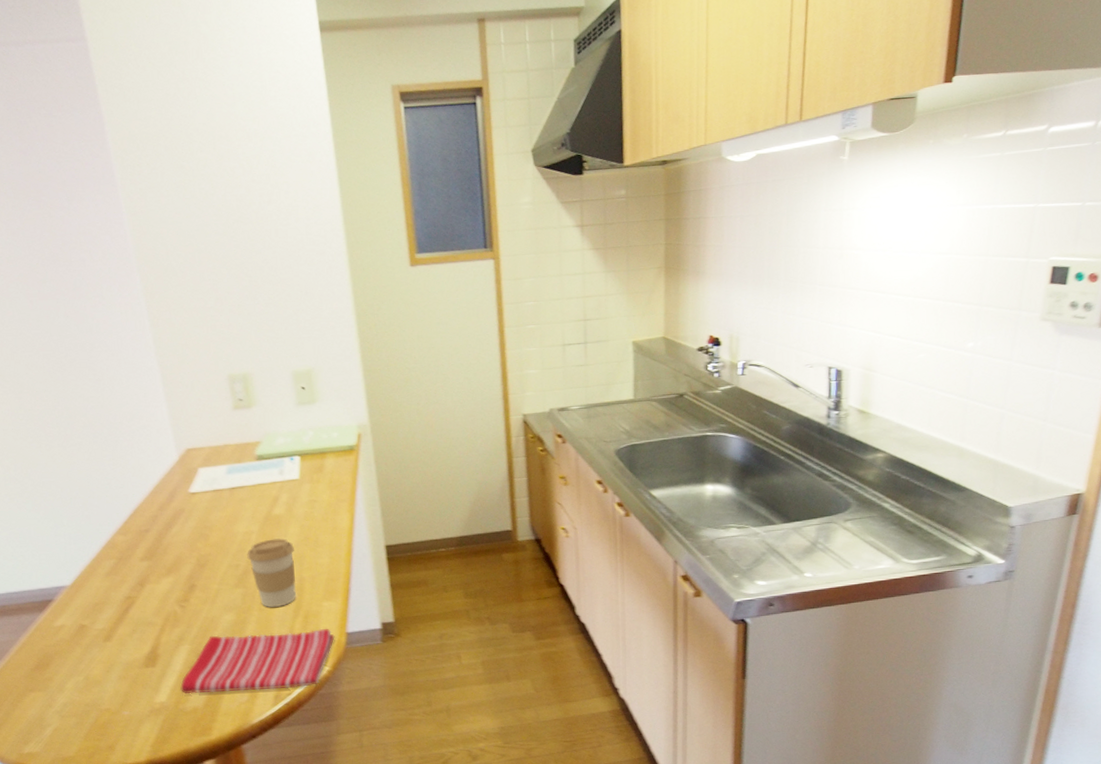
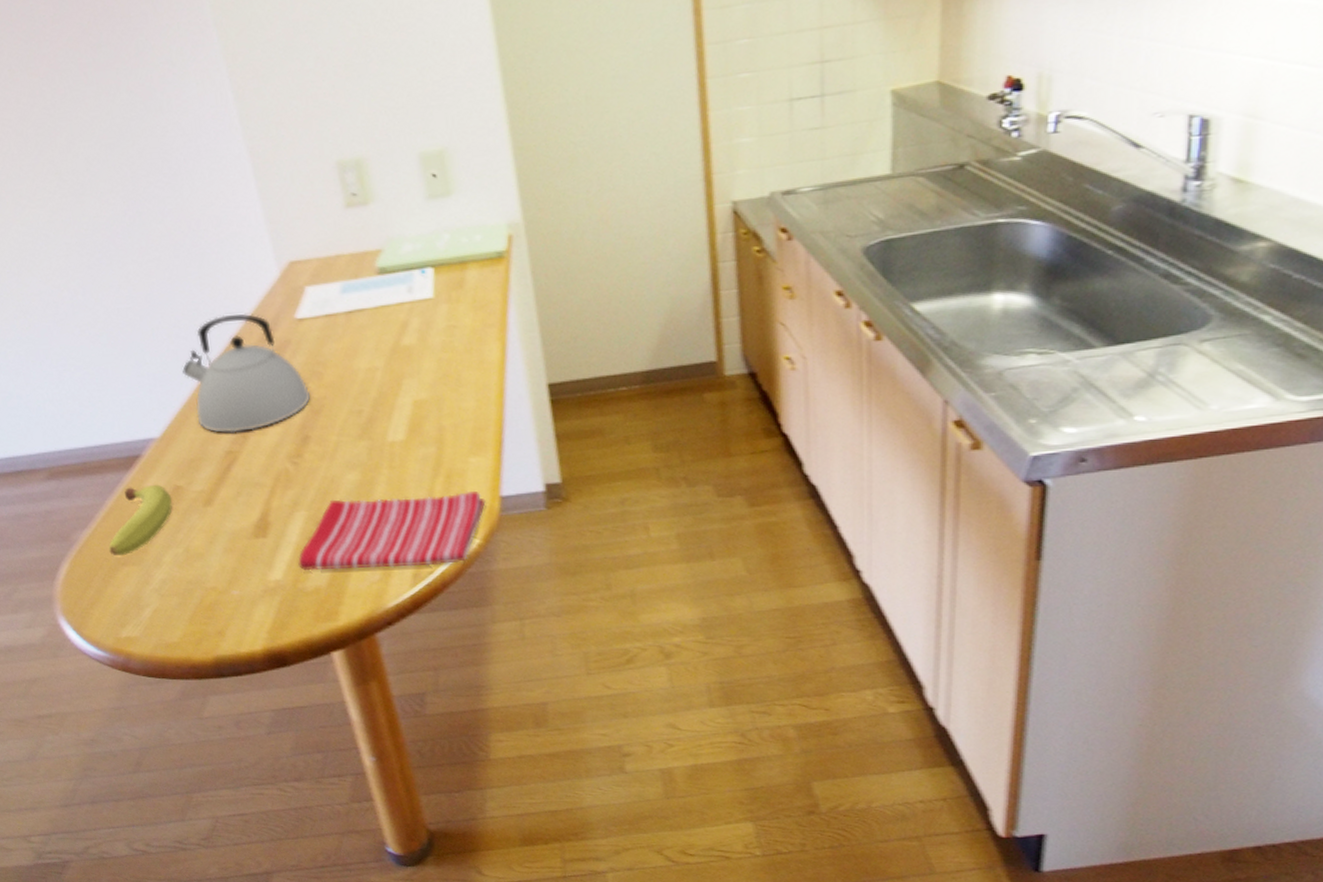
fruit: none [19,623,77,684] -> present [108,484,172,556]
kettle: none [94,487,198,582] -> present [182,313,311,434]
coffee cup: present [247,538,296,607] -> none [371,376,435,464]

